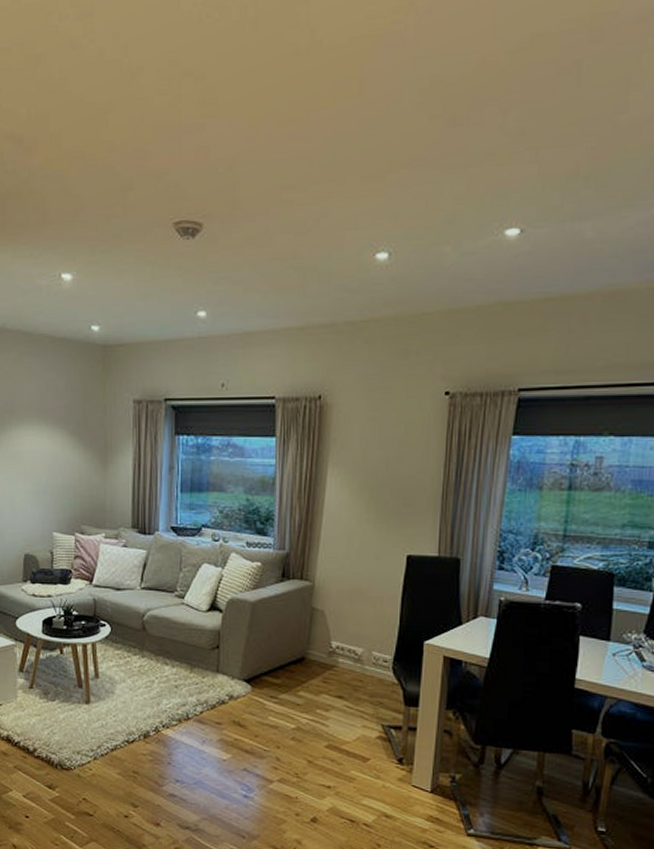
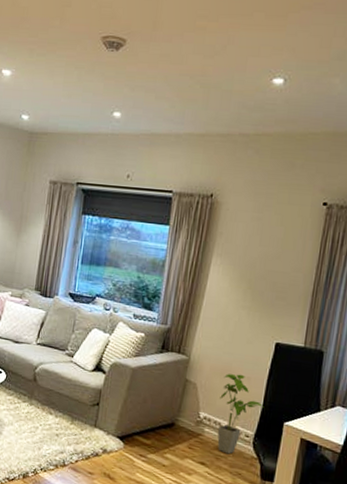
house plant: none [352,595,401,684] -> present [217,374,264,454]

